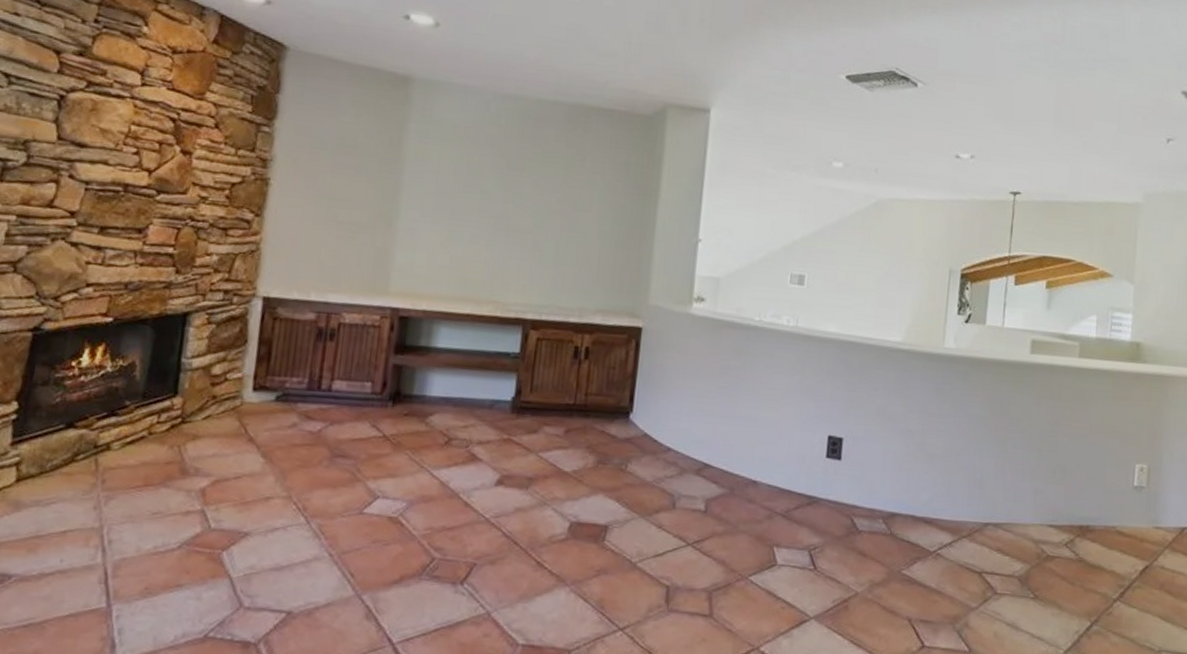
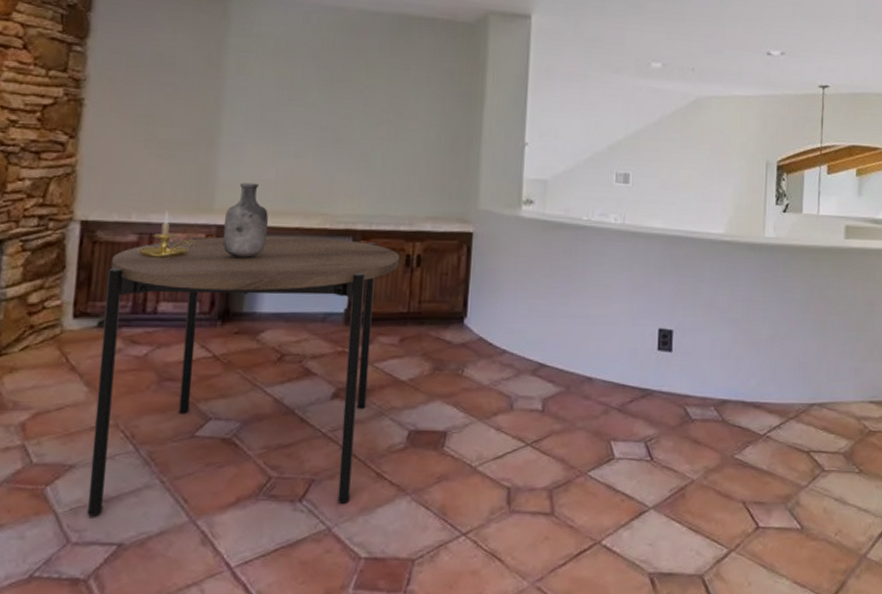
dining table: none [259,318,569,590] -> present [86,236,400,517]
candle holder: none [315,291,371,338] -> present [137,211,196,258]
vase: none [396,266,441,341] -> present [222,182,268,258]

